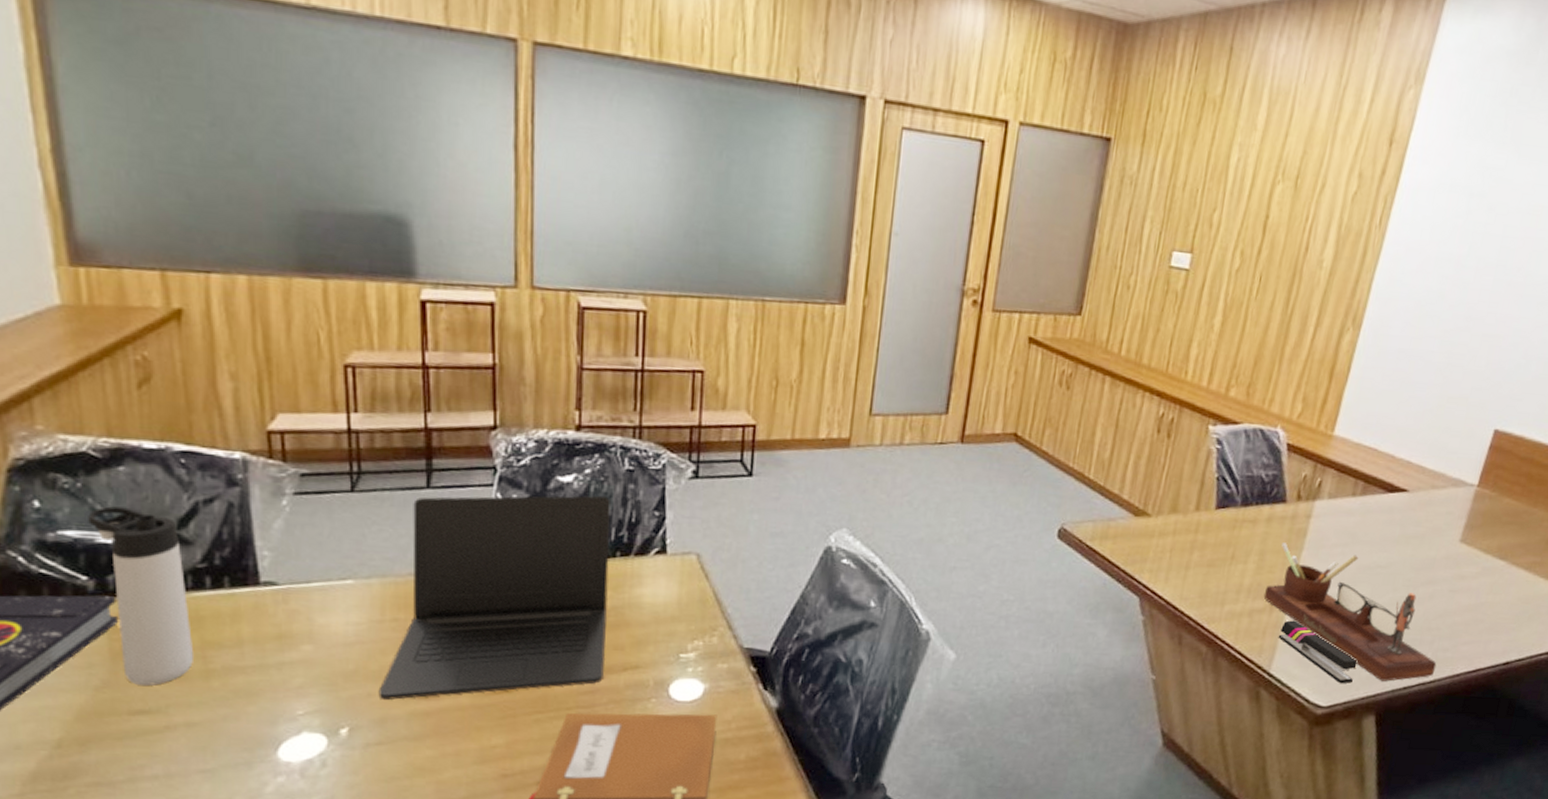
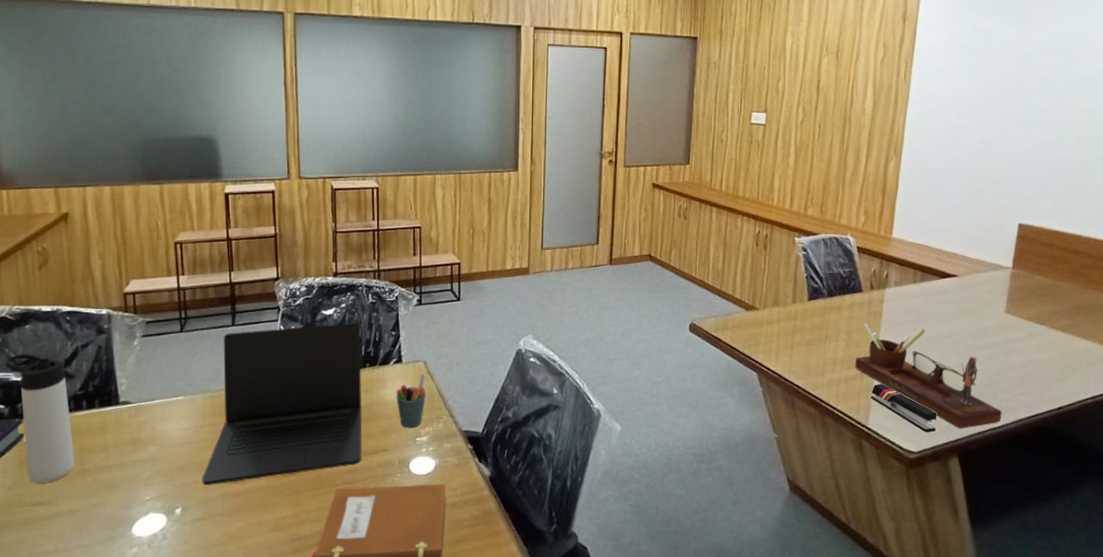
pen holder: none [656,570,698,641] -> present [396,373,427,428]

